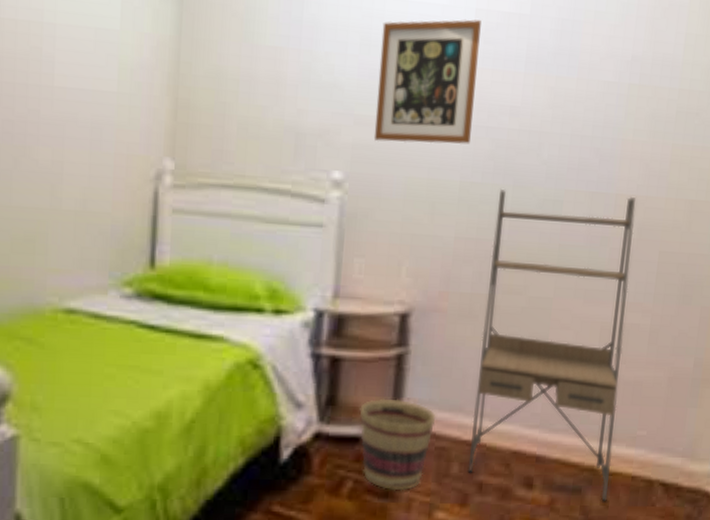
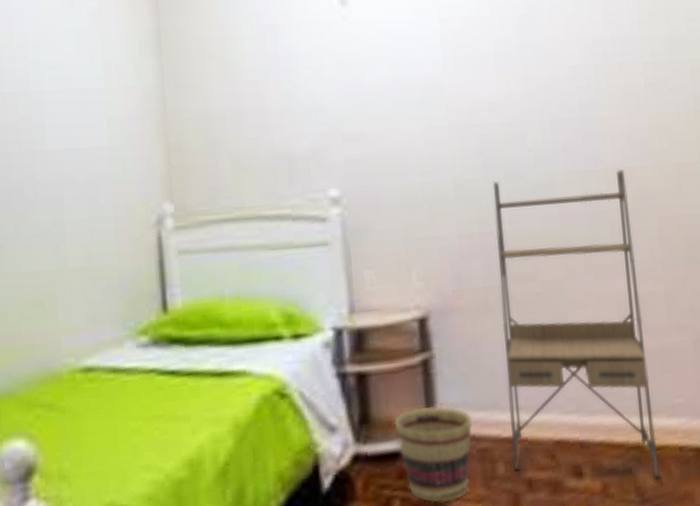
wall art: present [373,19,481,144] -> none [354,28,456,154]

